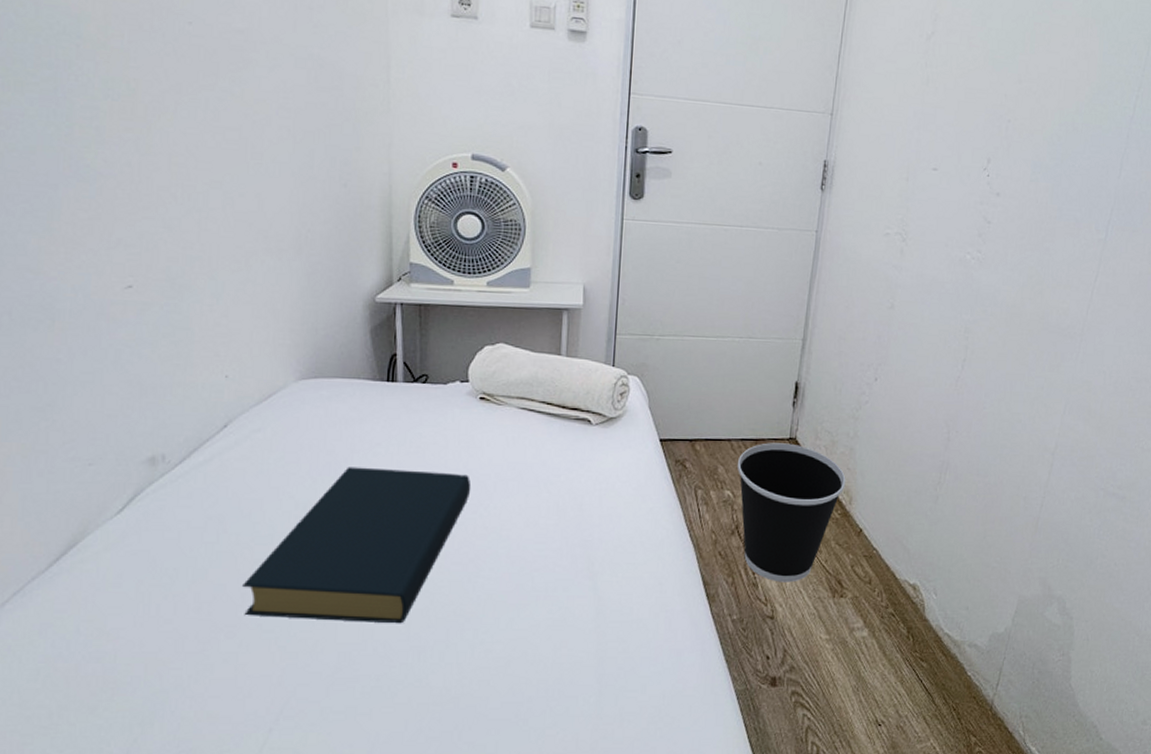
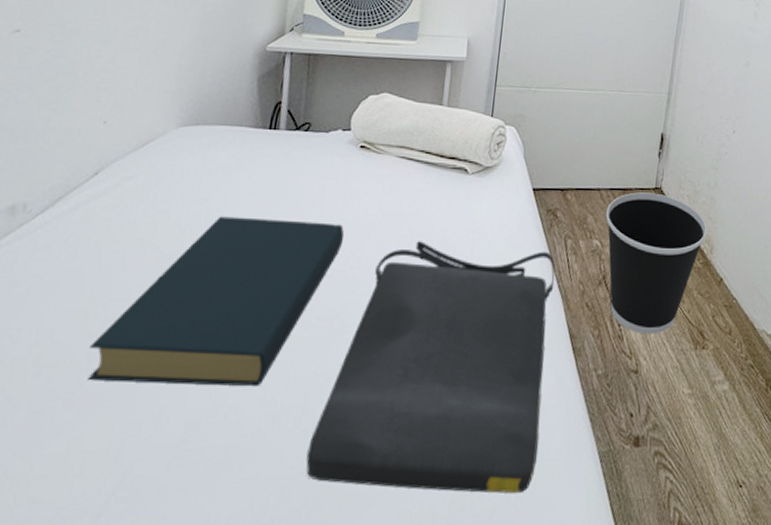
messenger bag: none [453,491,686,725] -> present [306,241,555,494]

